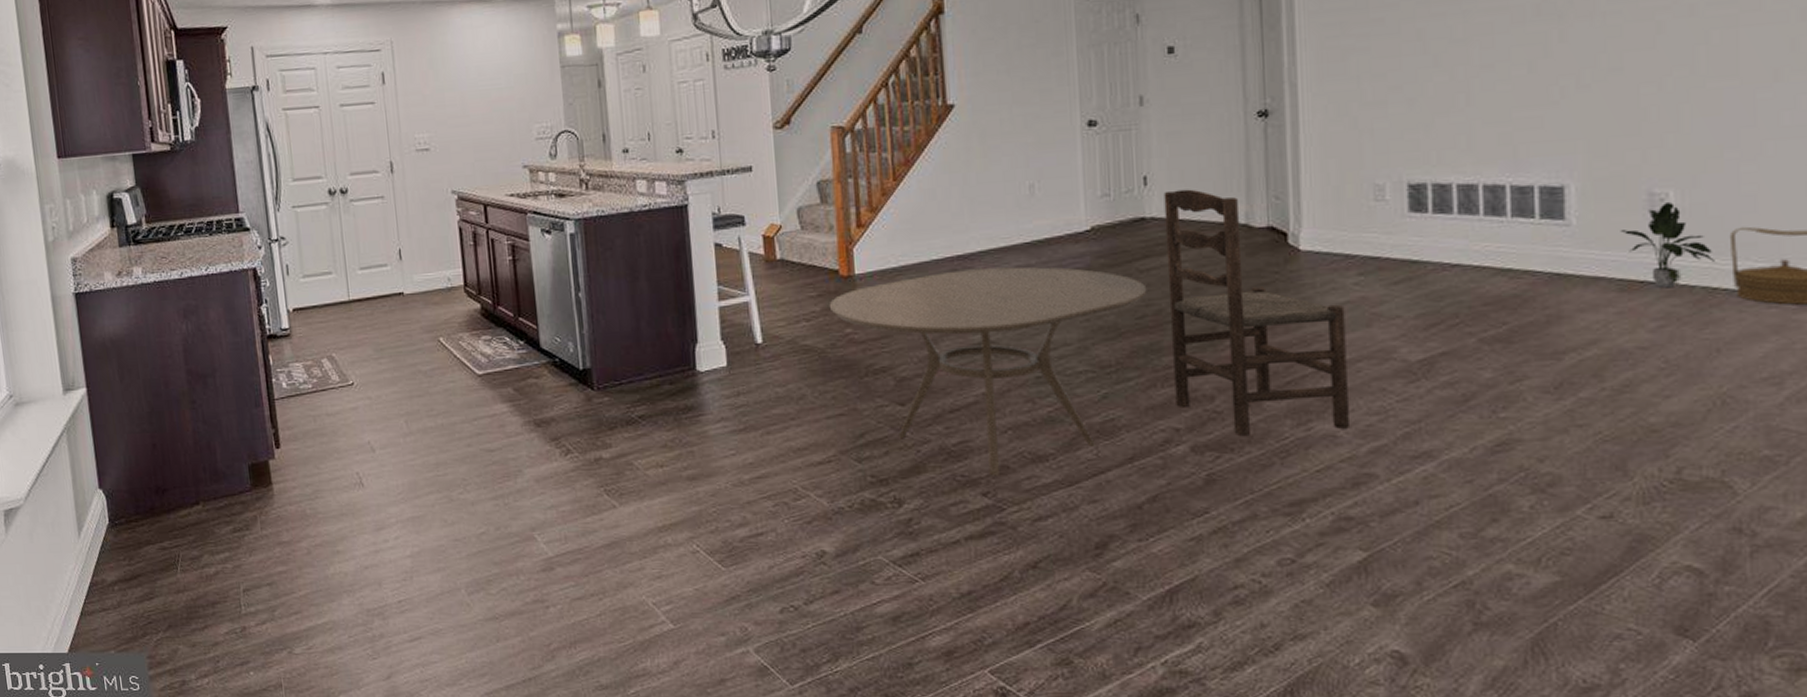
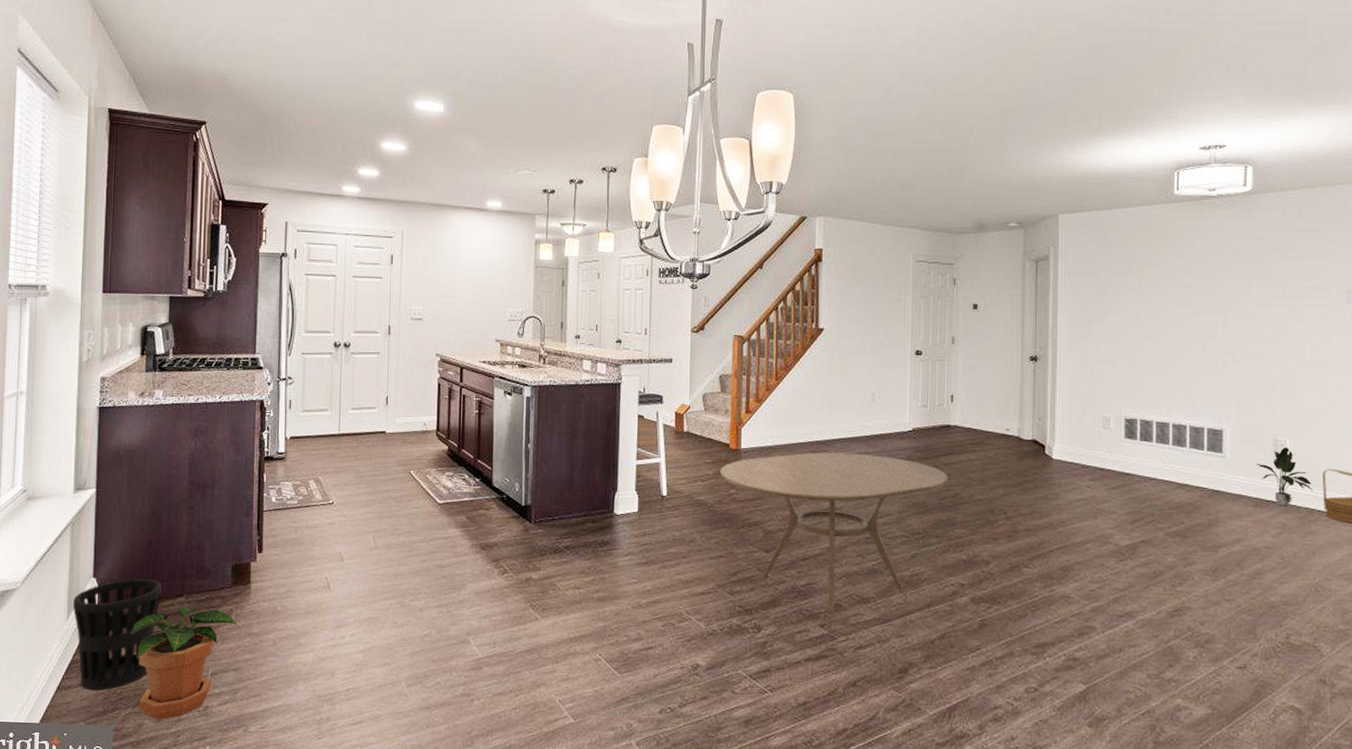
wastebasket: none [82,487,176,615] -> present [73,579,162,691]
potted plant: none [148,514,265,645] -> present [130,605,238,720]
dining chair: present [1163,189,1349,437] -> none [962,407,1080,593]

